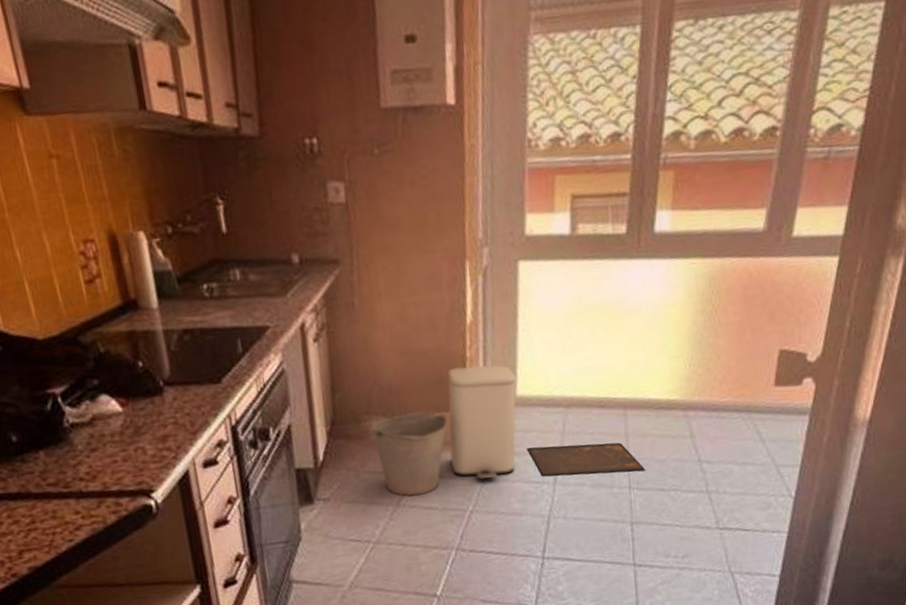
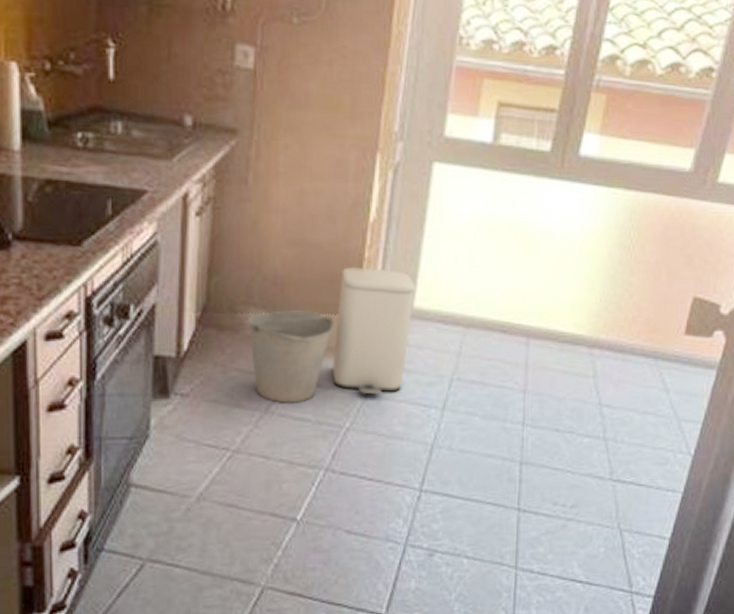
doormat: present [526,442,645,477] -> none [417,365,542,408]

